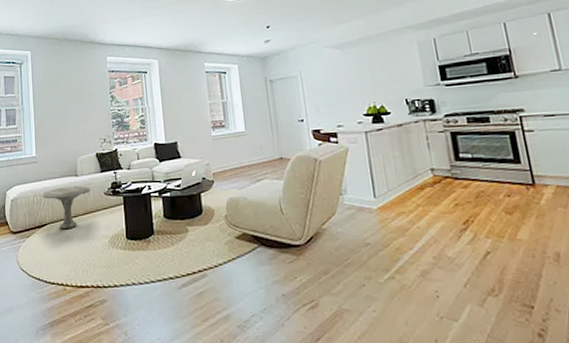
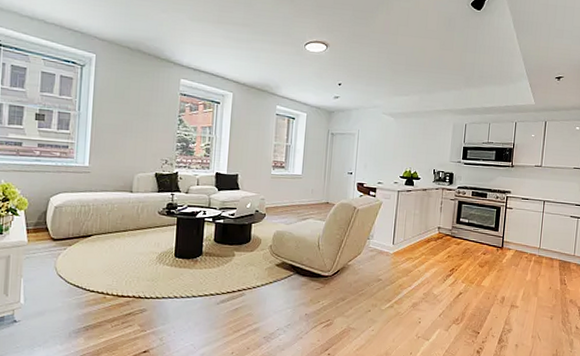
side table: present [42,186,90,230] -> none [91,201,144,242]

